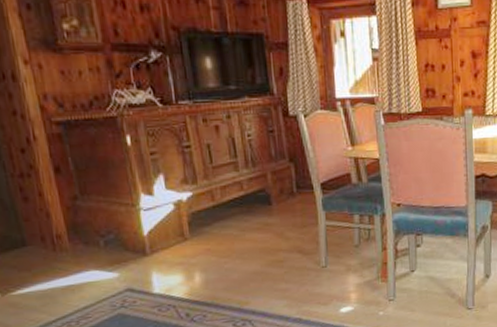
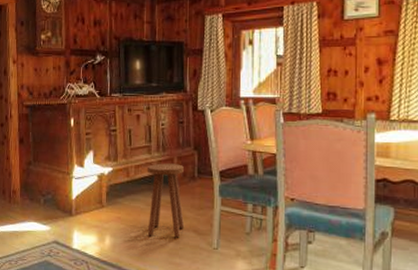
stool: none [235,179,288,265] -> present [146,163,185,238]

